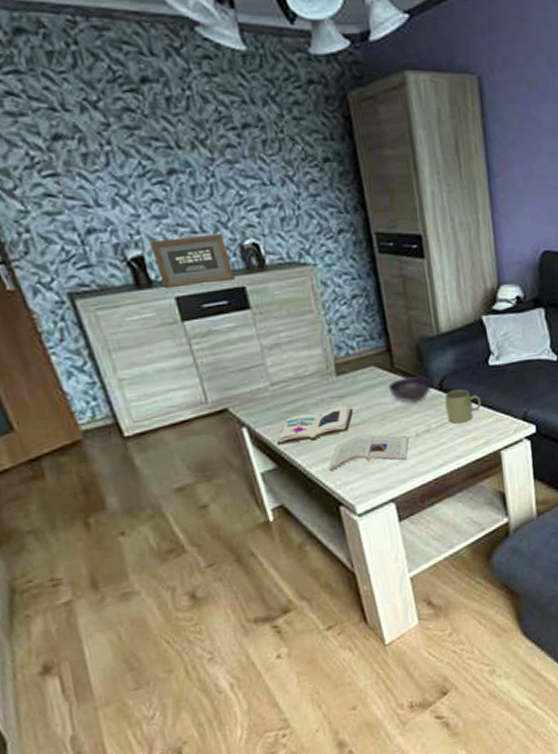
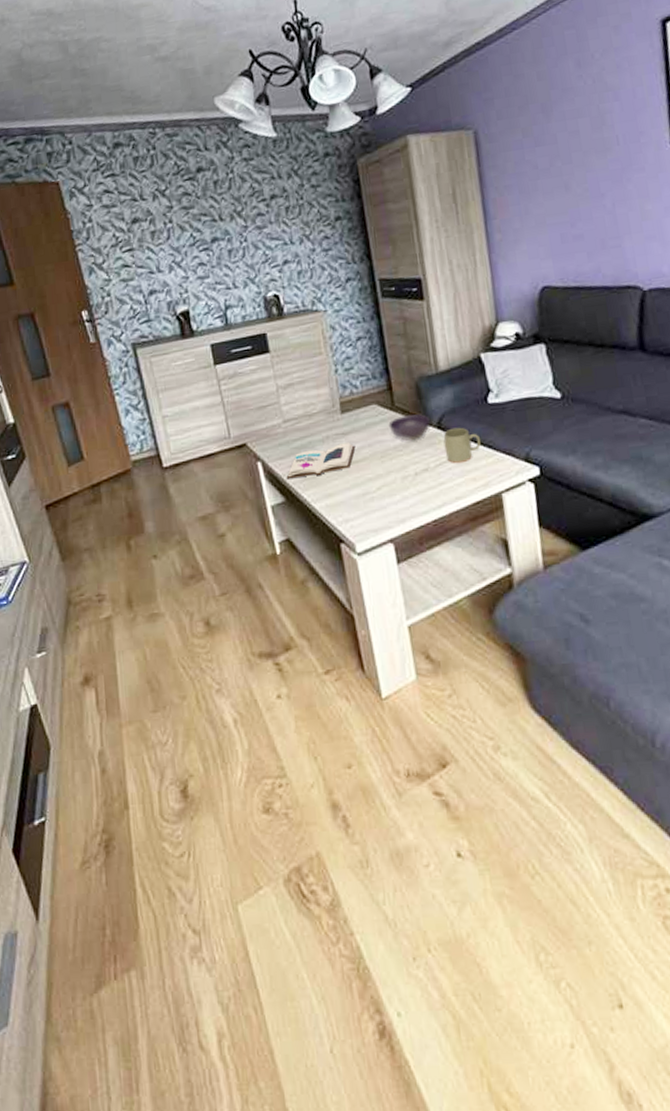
picture frame: present [150,233,235,289] -> none [195,288,258,337]
magazine: present [329,433,409,471] -> none [332,470,408,507]

